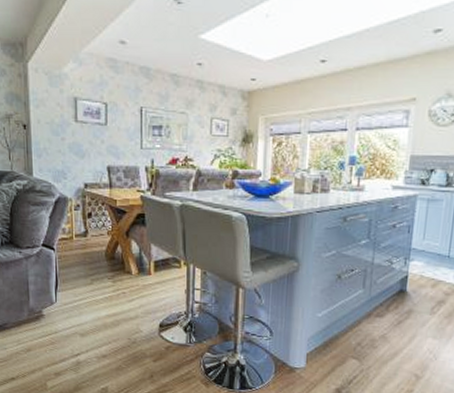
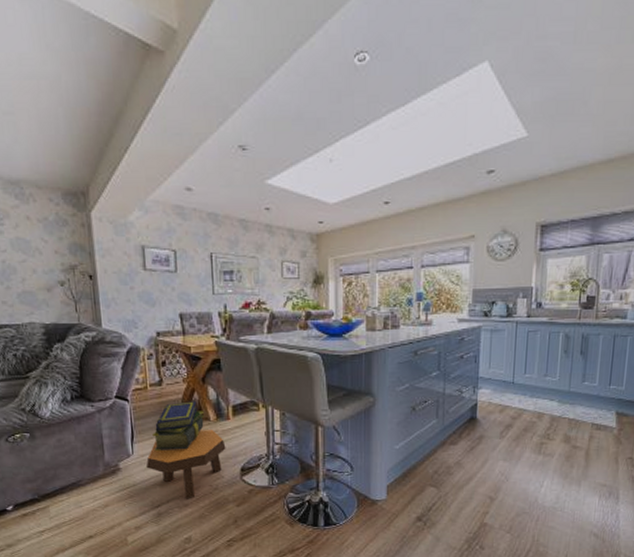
footstool: none [68,283,146,351] -> present [146,430,226,499]
stack of books: none [76,254,127,302] -> present [153,401,205,452]

